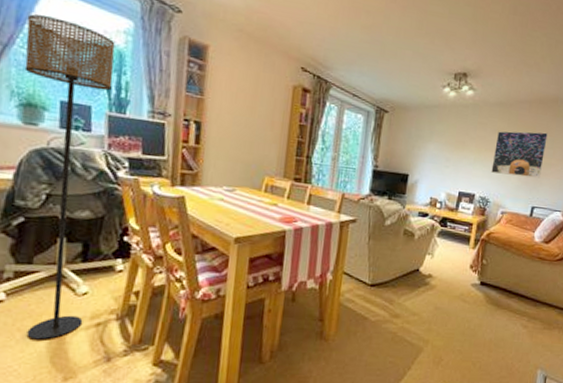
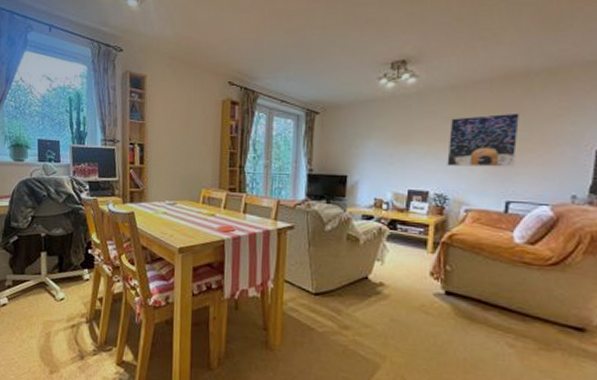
floor lamp: present [24,14,115,340] -> none [13,73,74,338]

